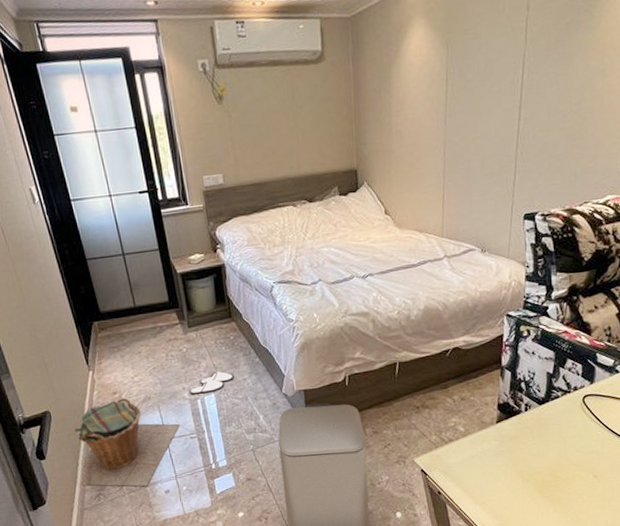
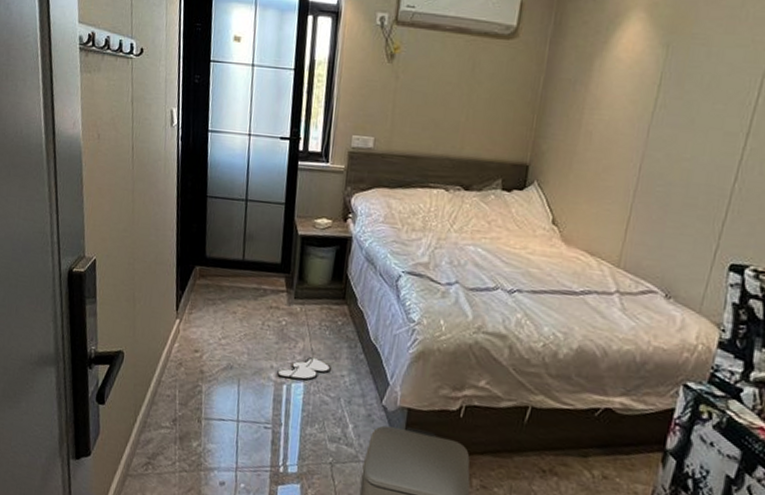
laundry basket: present [74,398,180,487] -> none [131,359,256,471]

